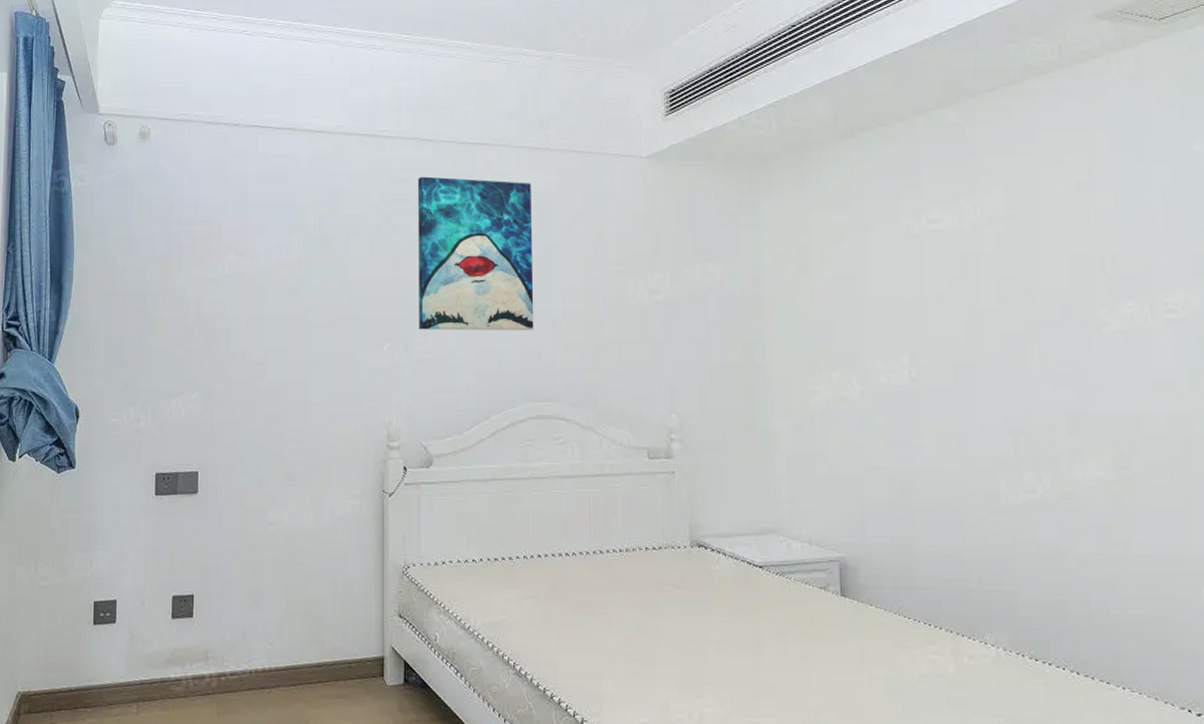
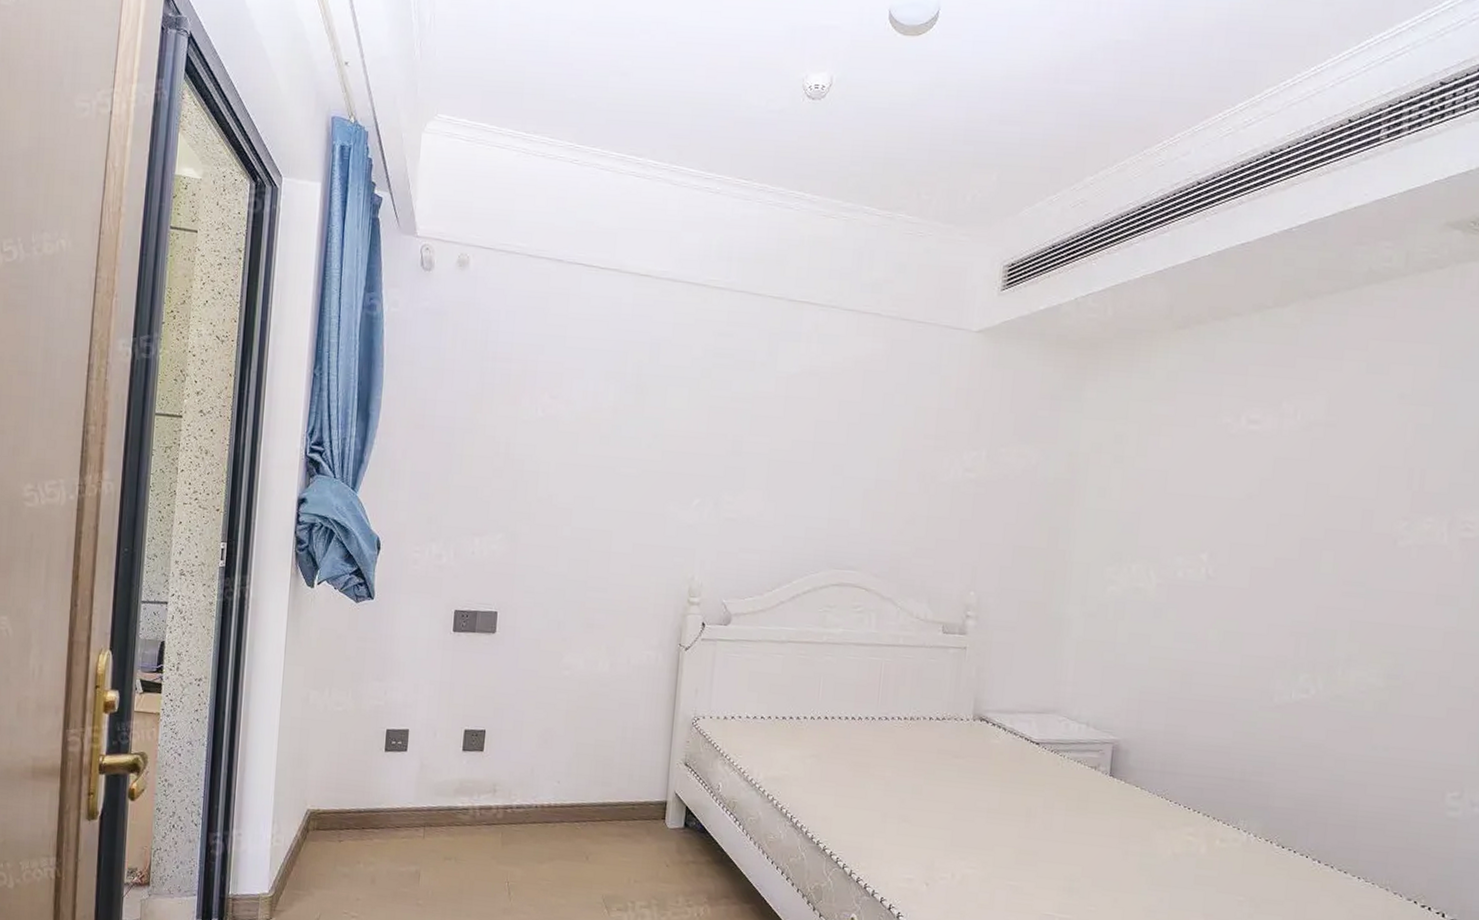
wall art: present [417,176,534,331] -> none [729,332,857,499]

